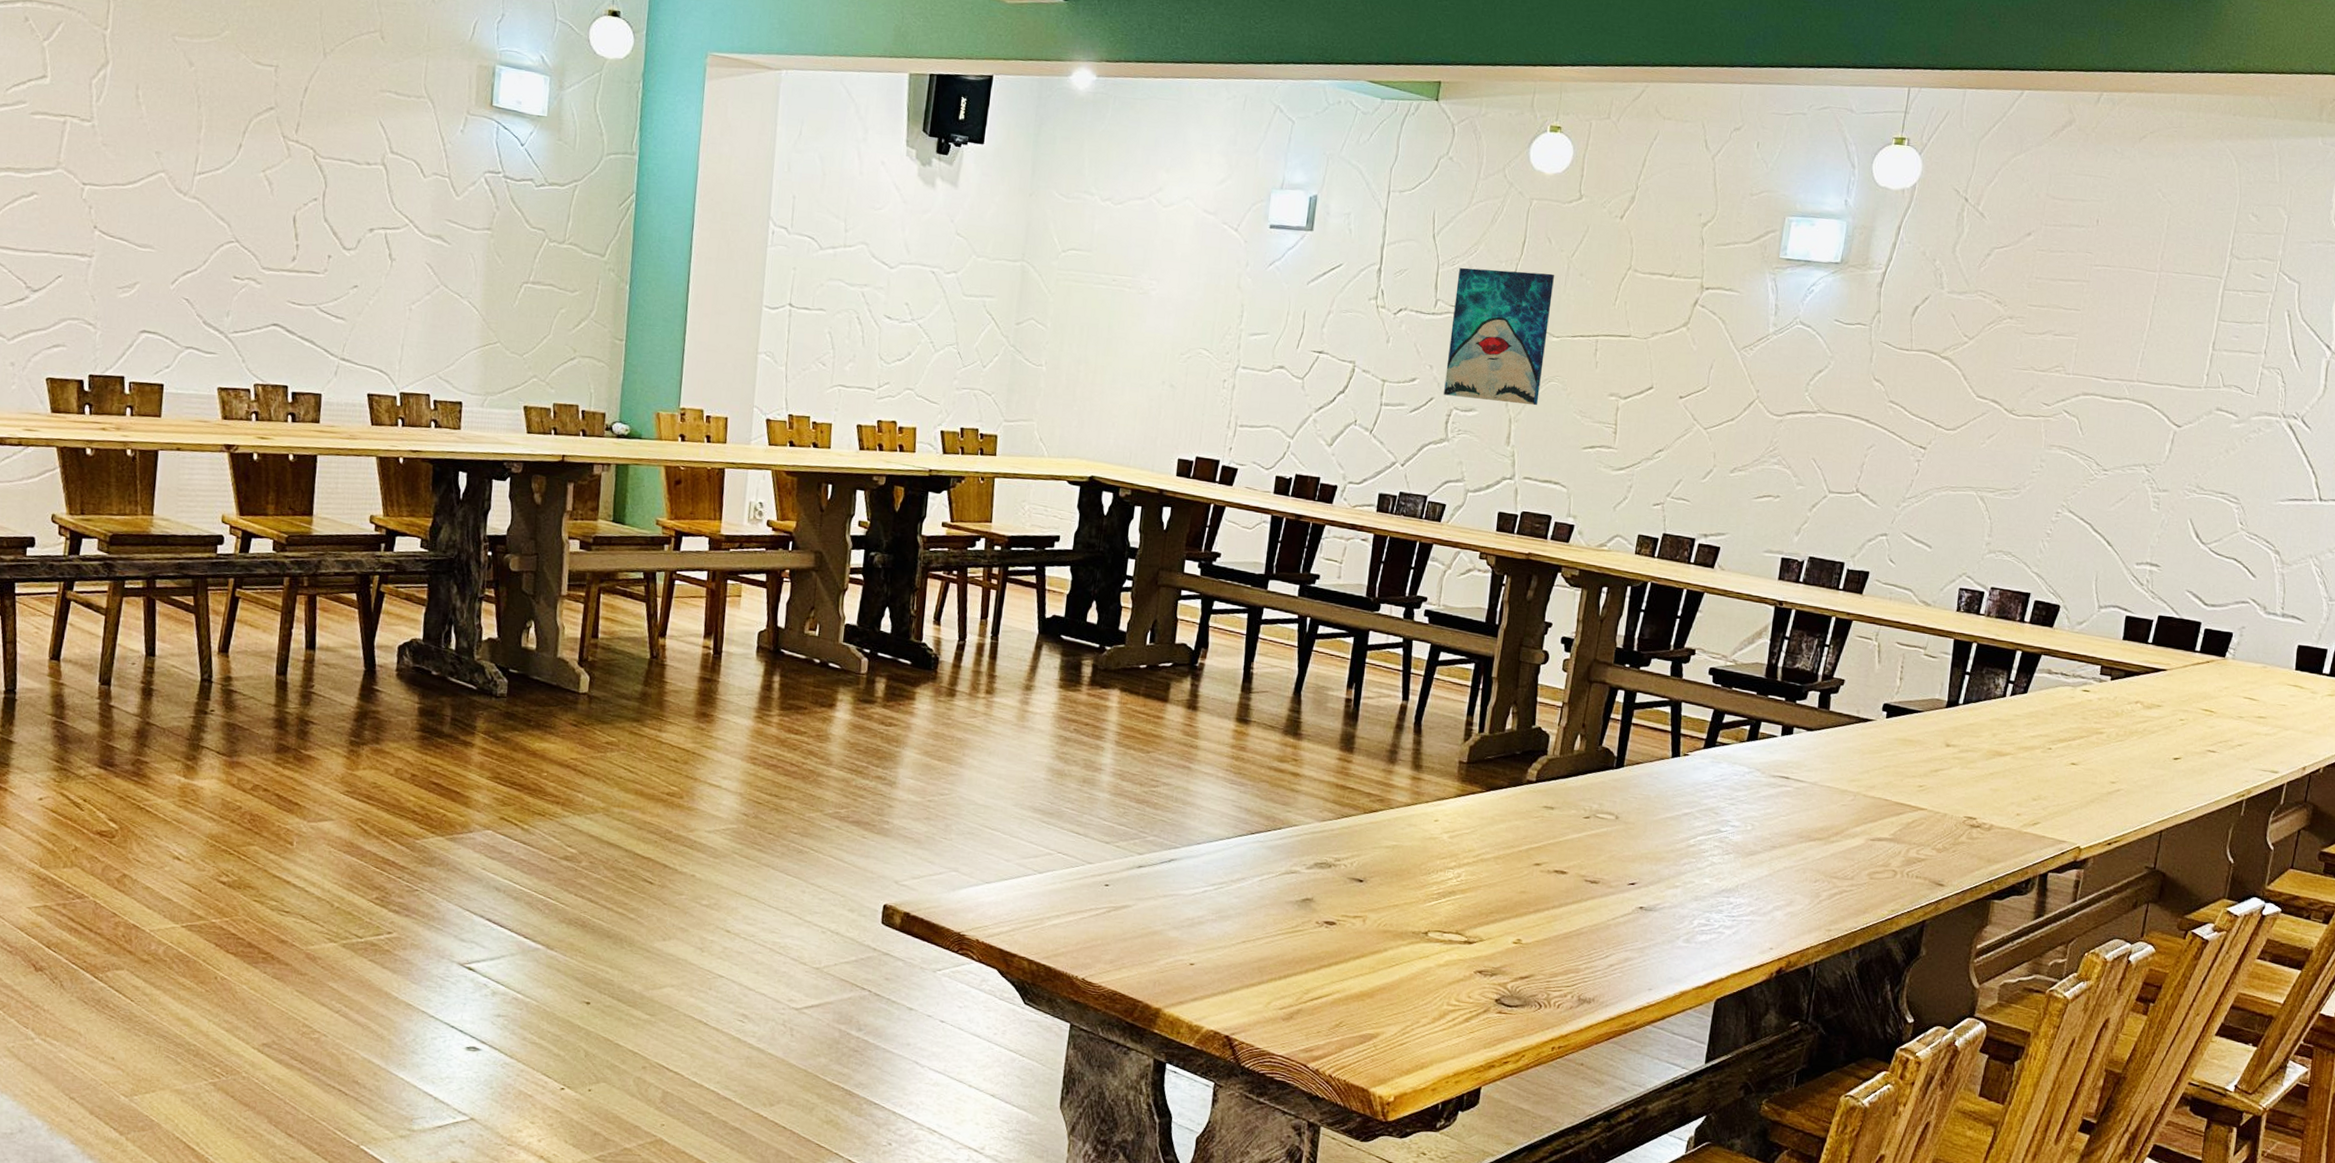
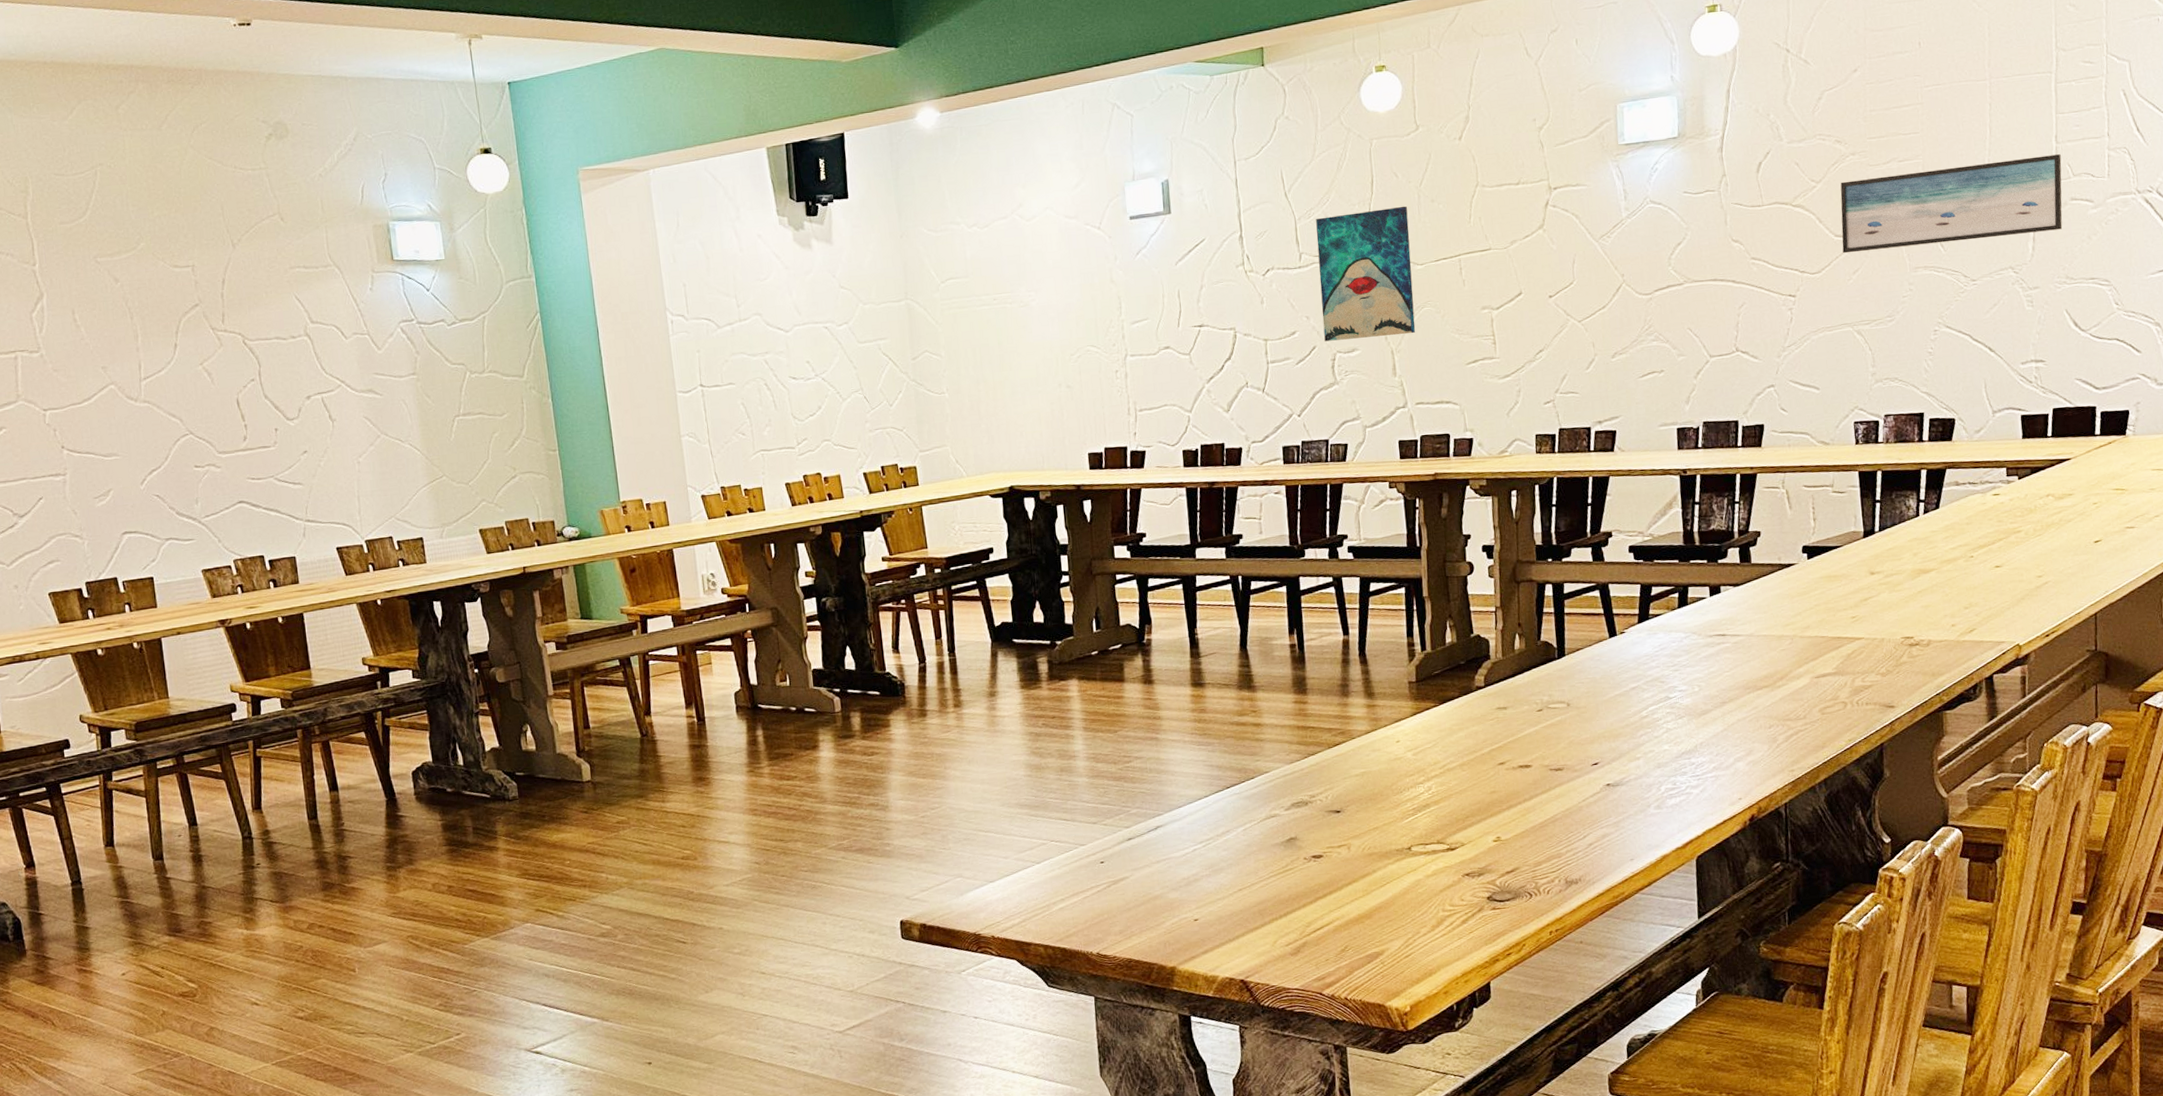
wall art: none [1981,343,2215,437] -> present [1840,154,2063,254]

